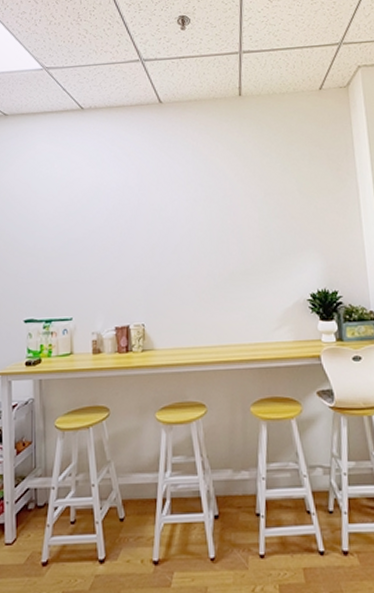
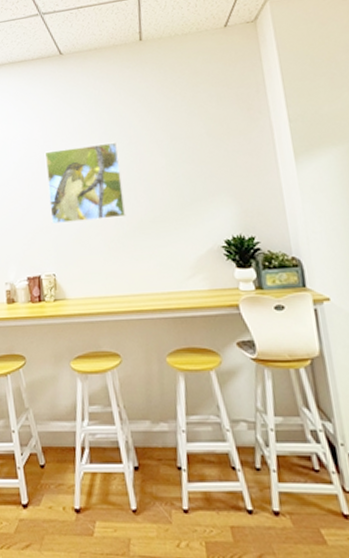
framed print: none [139,194,218,274] -> present [44,142,126,225]

